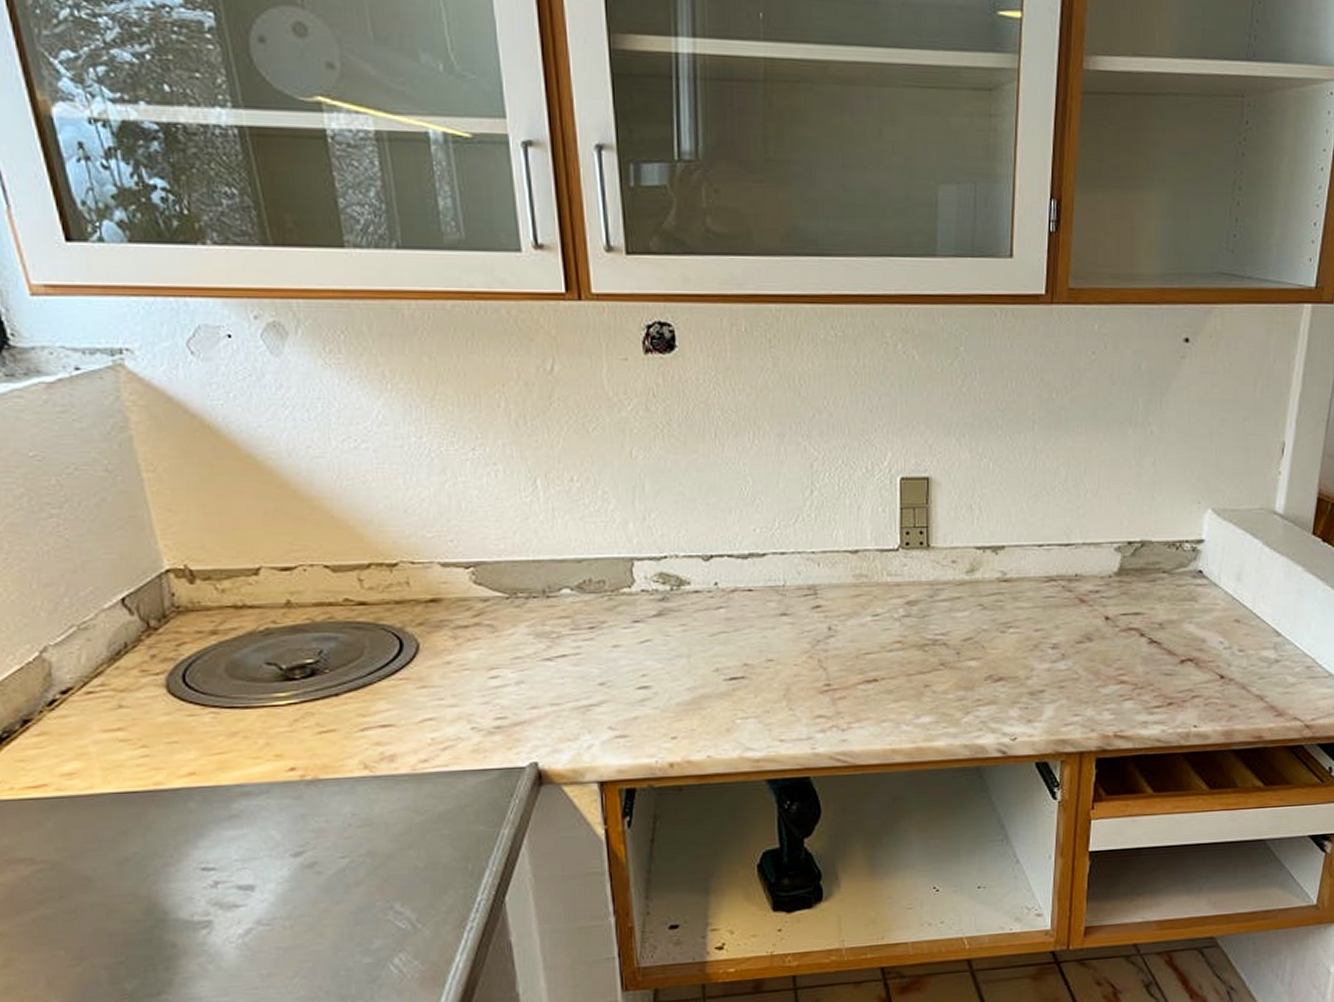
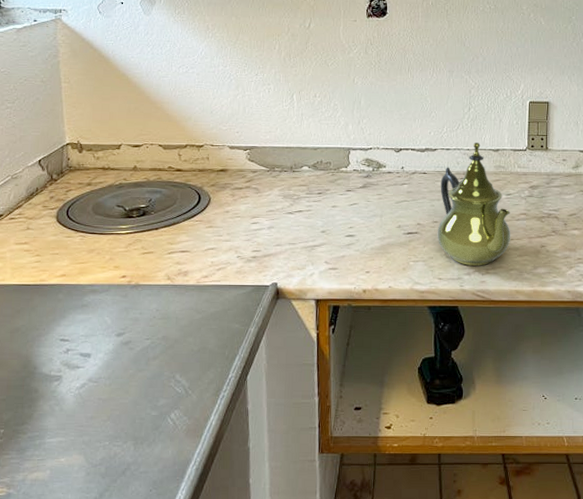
teapot: none [773,541,882,720] -> present [437,142,511,266]

